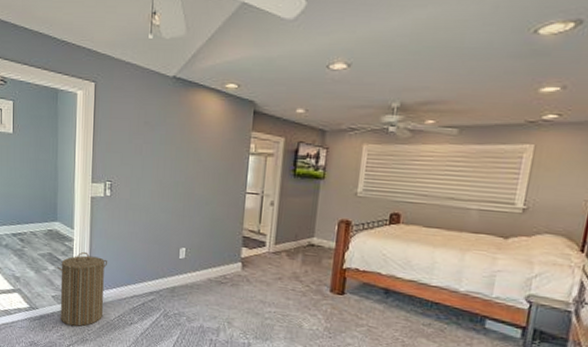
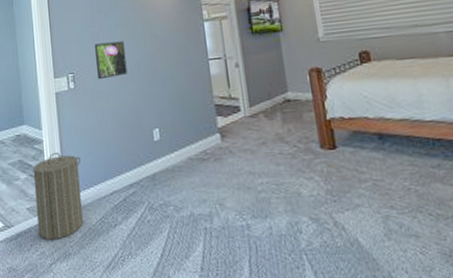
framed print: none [134,156,167,193] -> present [94,41,128,80]

